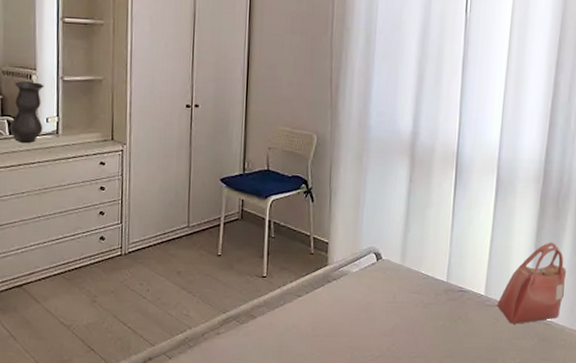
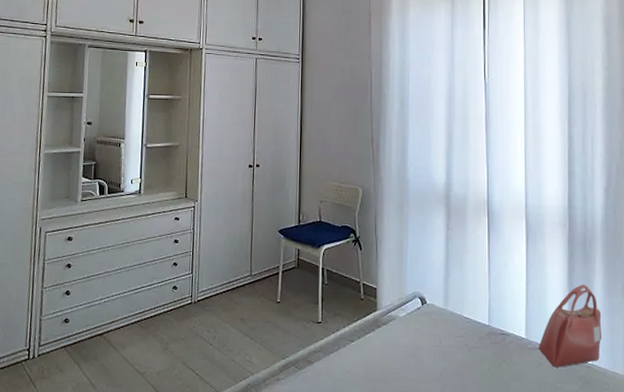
vase: present [9,81,44,143] -> none [100,149,131,202]

